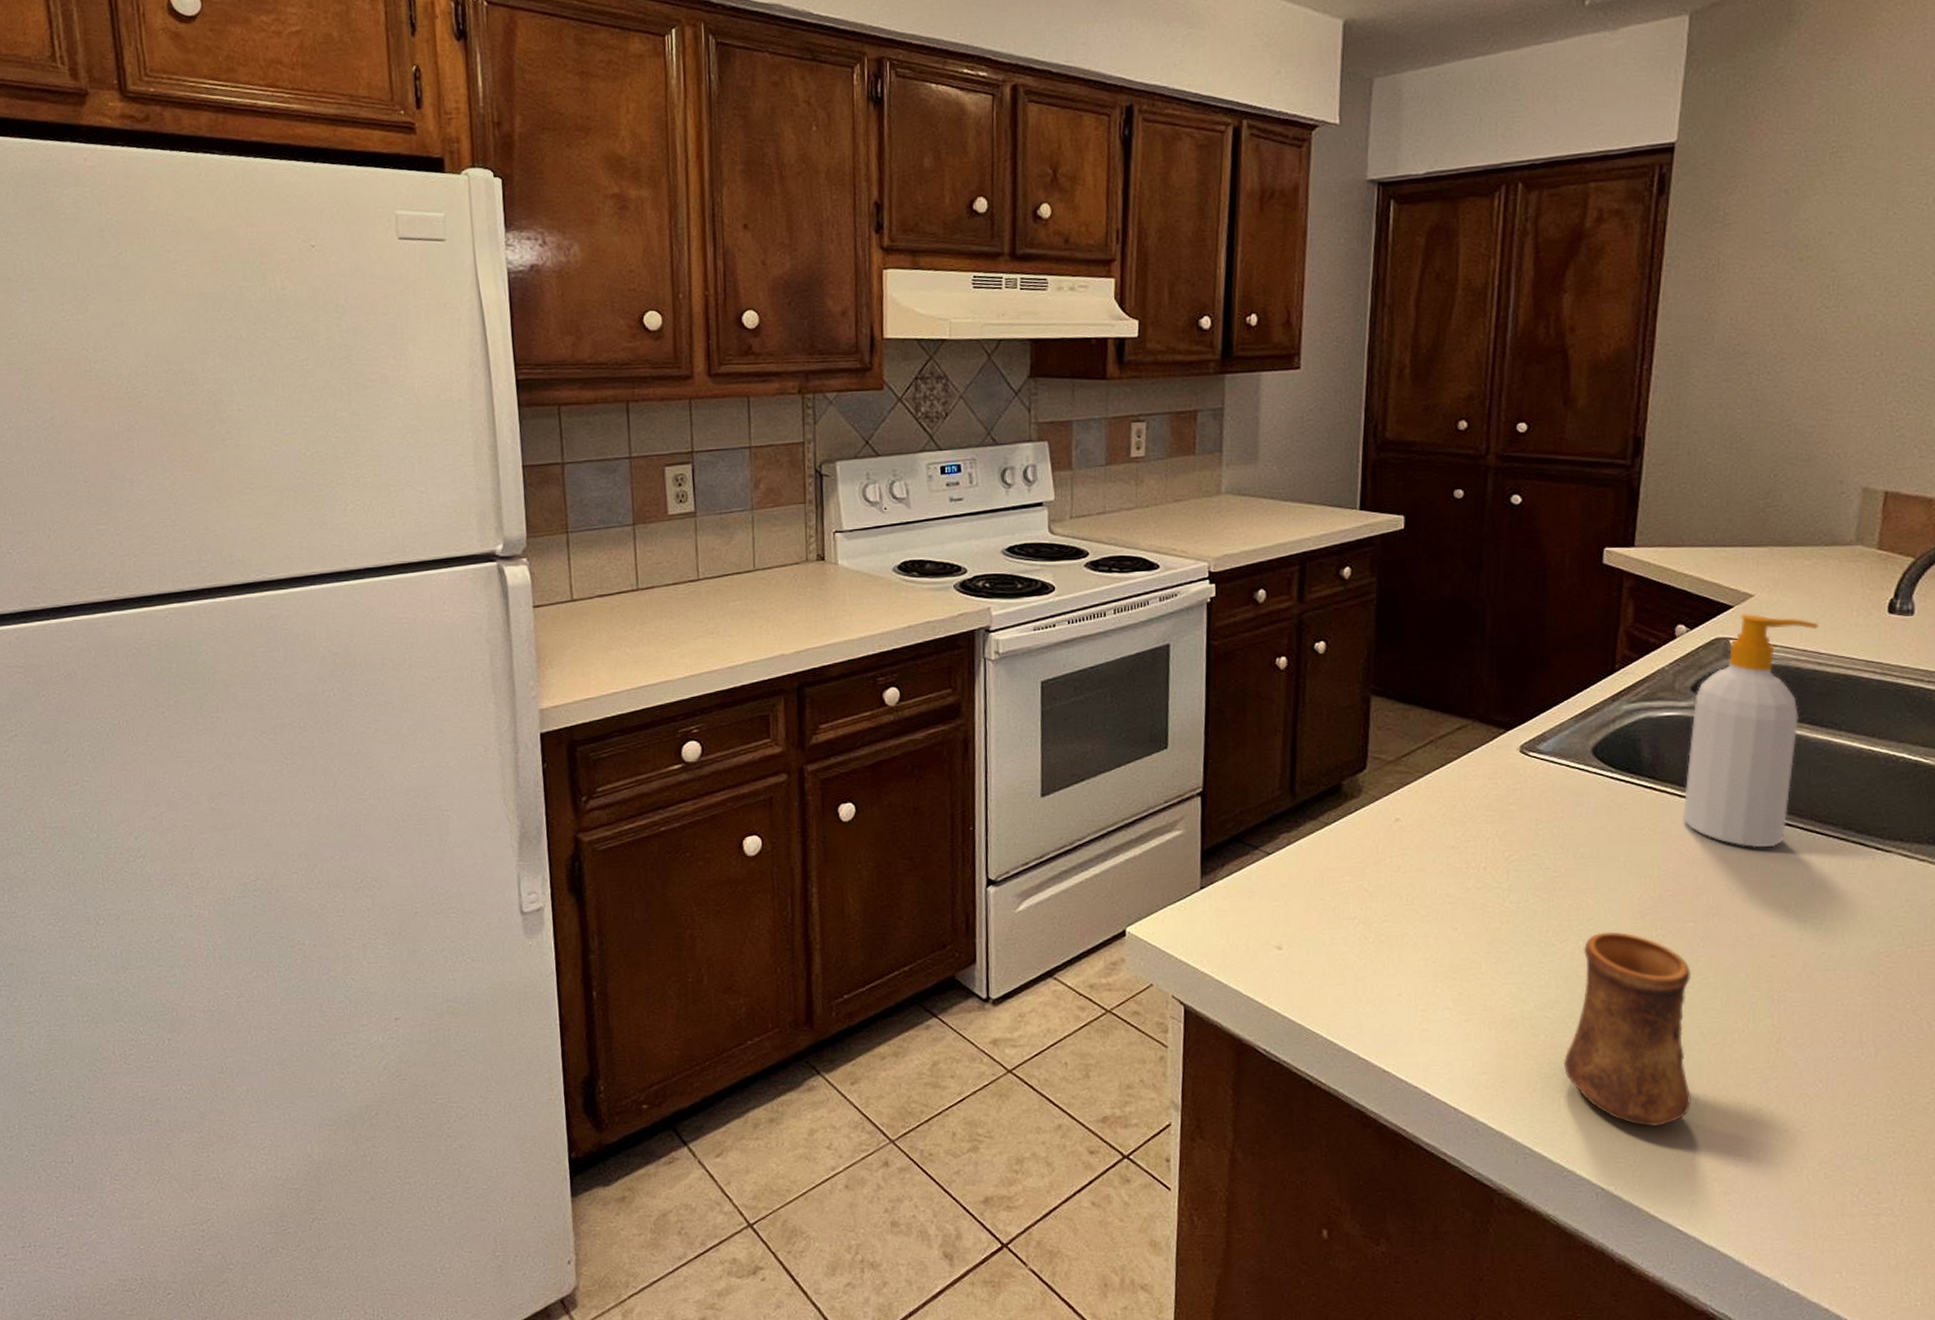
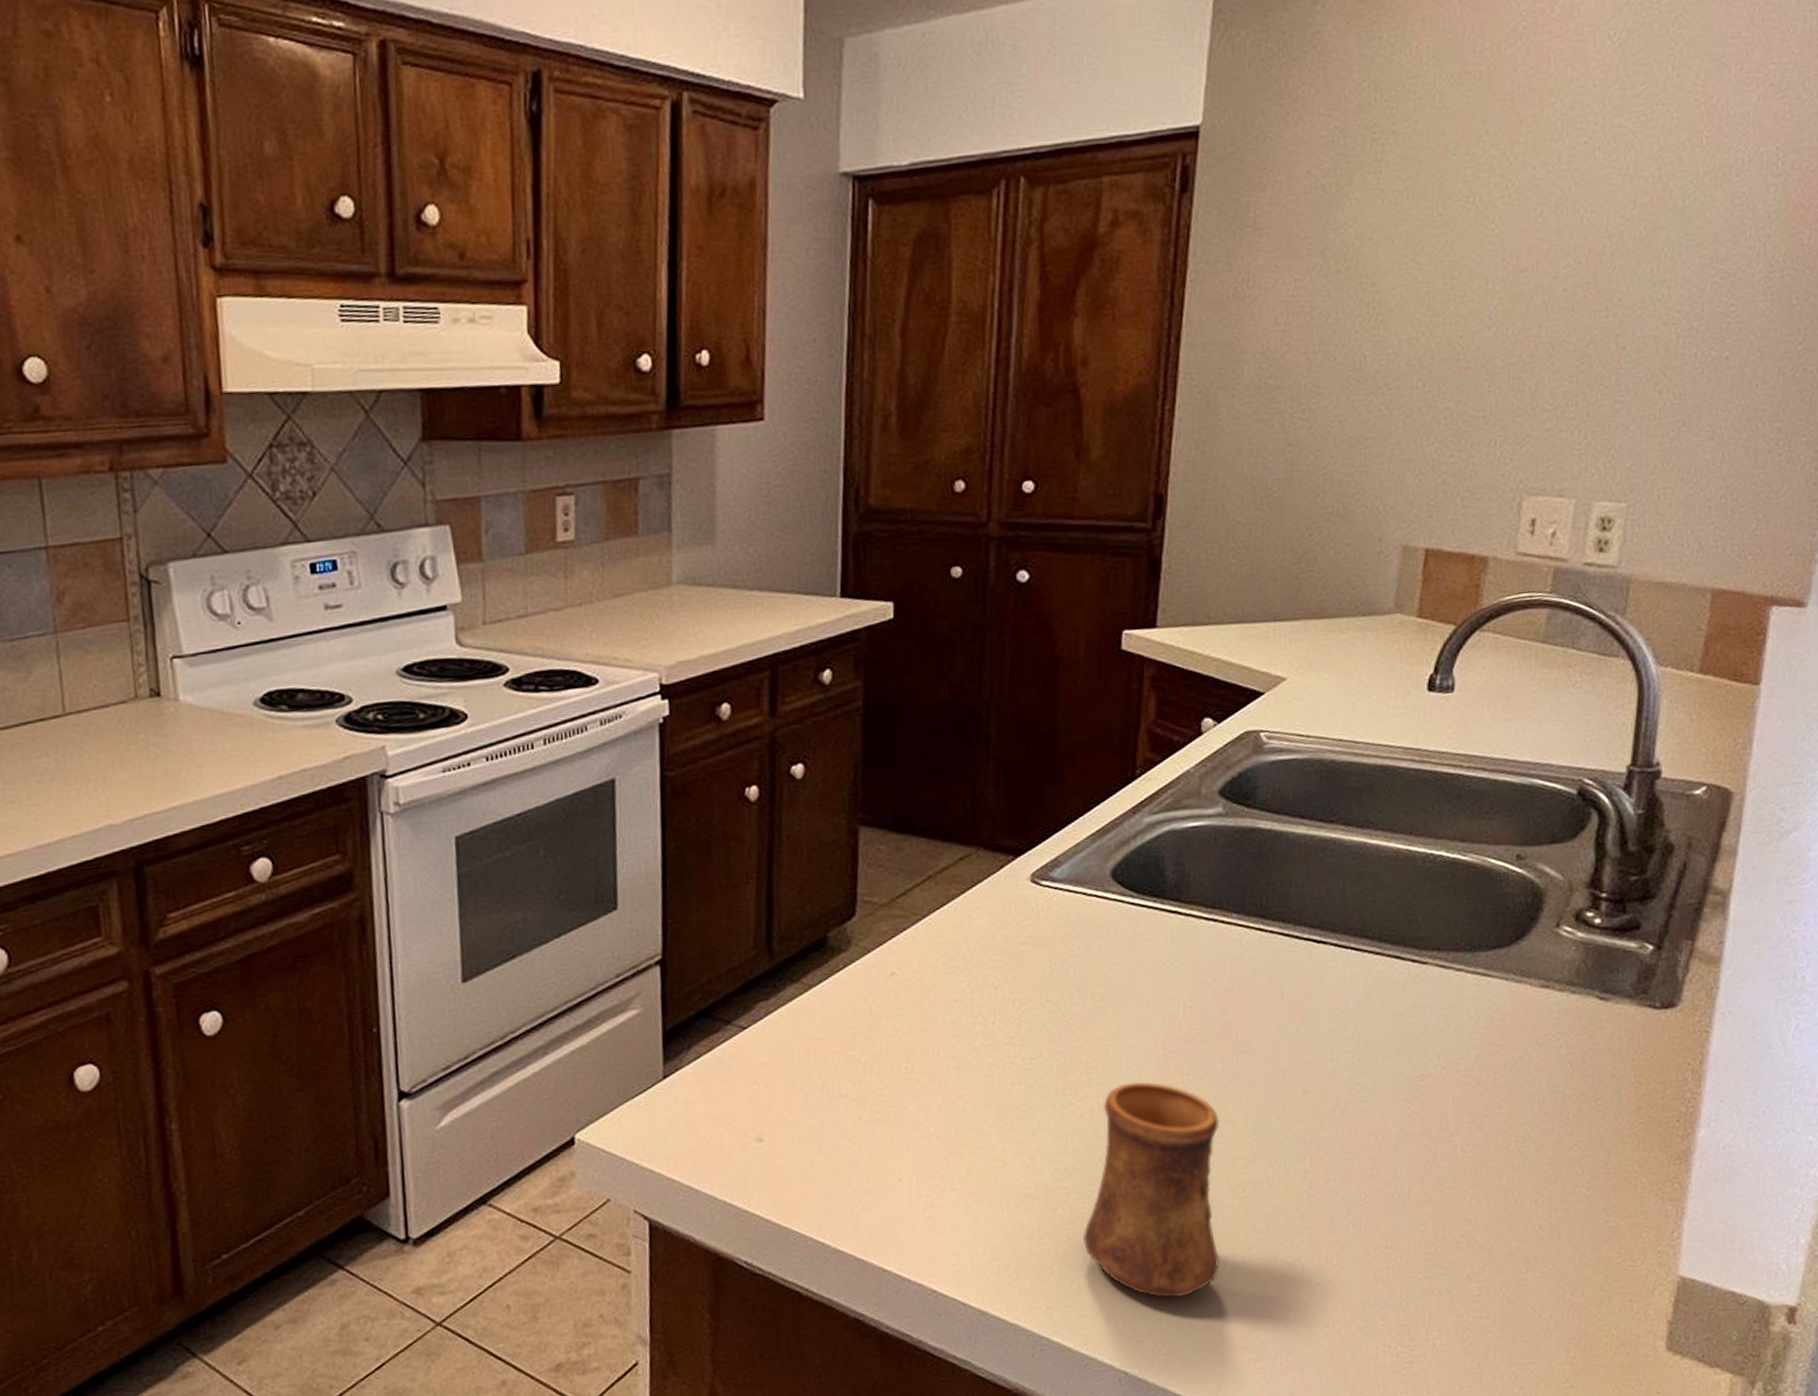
soap bottle: present [1683,613,1818,848] -> none [1210,700,1355,972]

